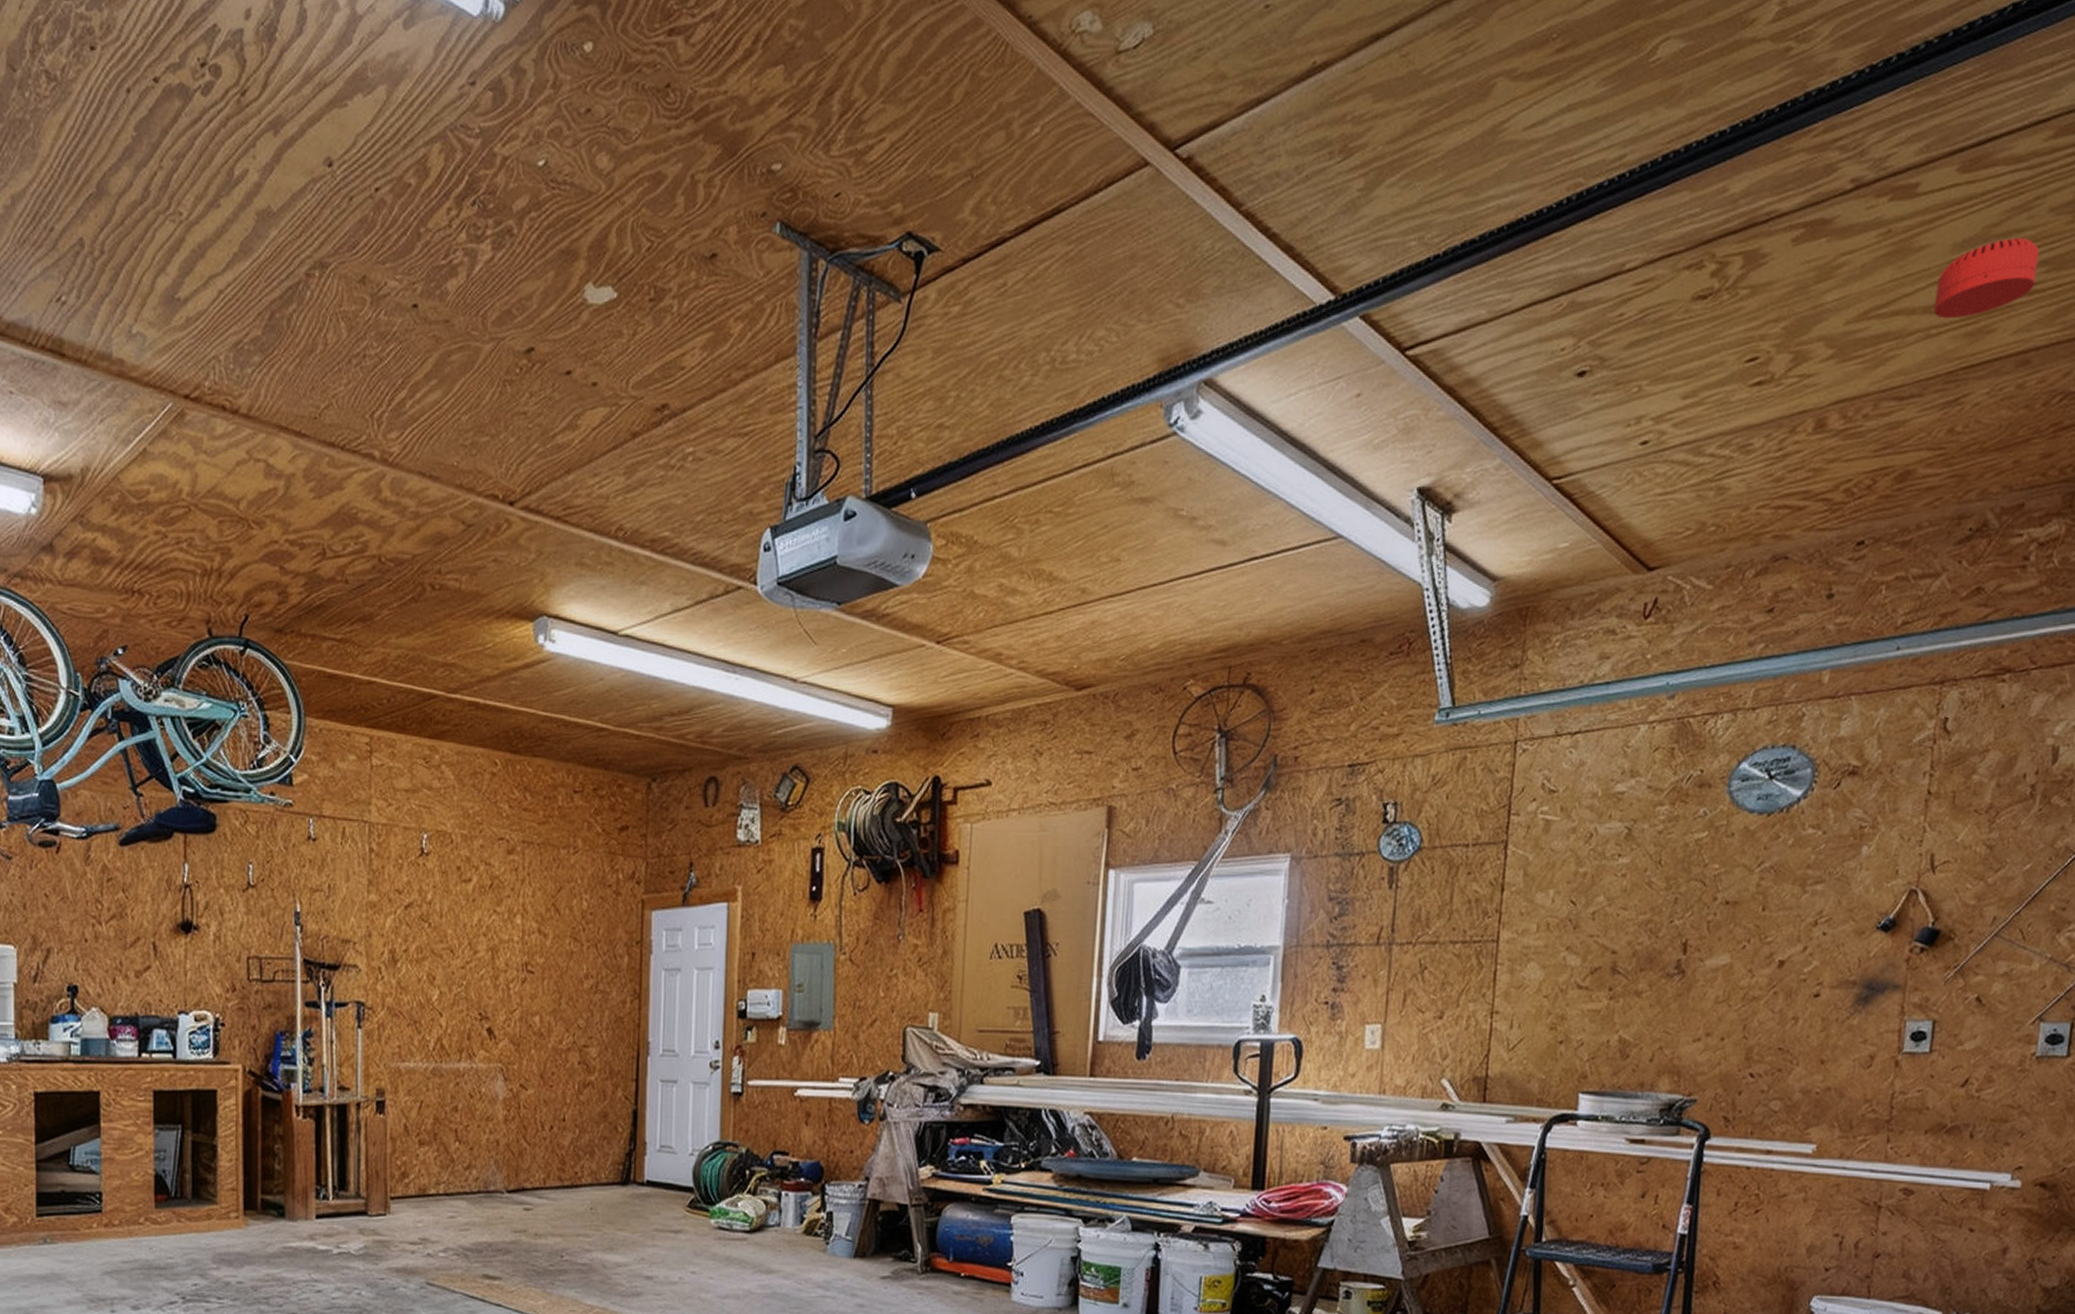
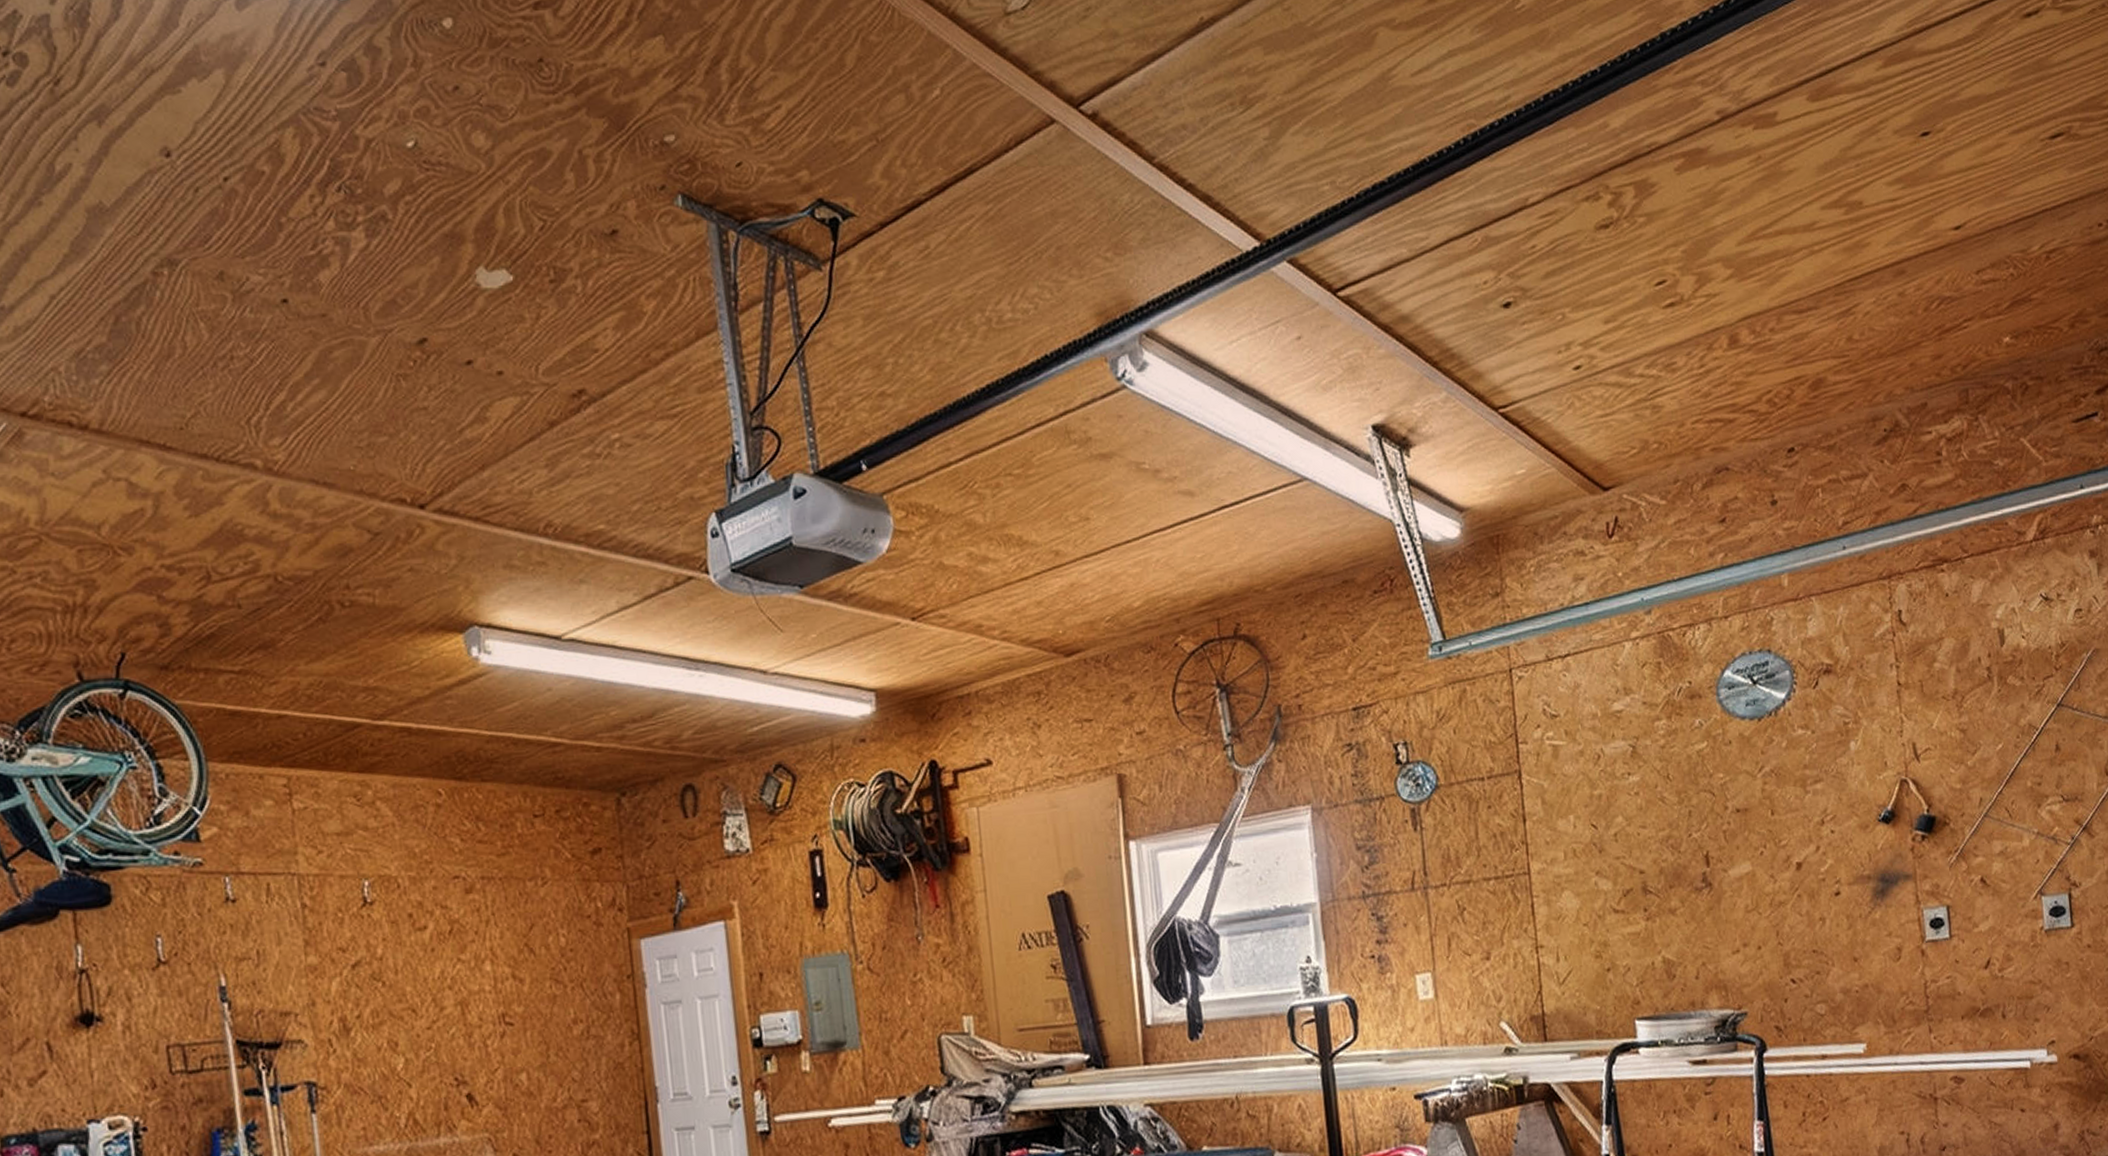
smoke detector: present [1933,238,2040,319] -> none [1810,159,1895,236]

